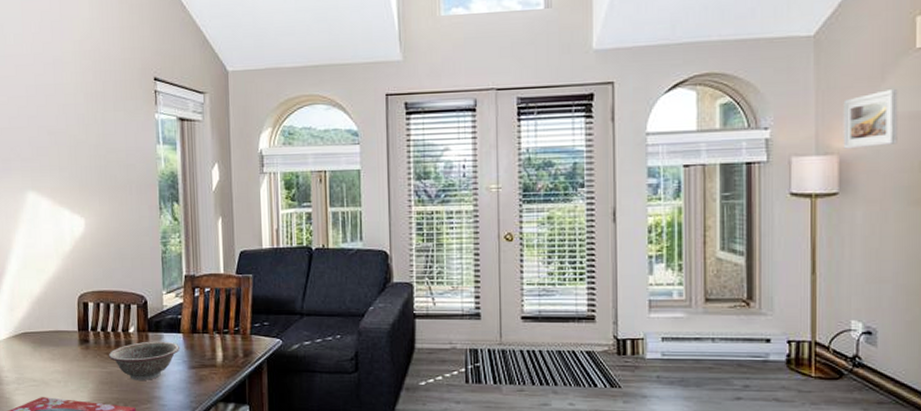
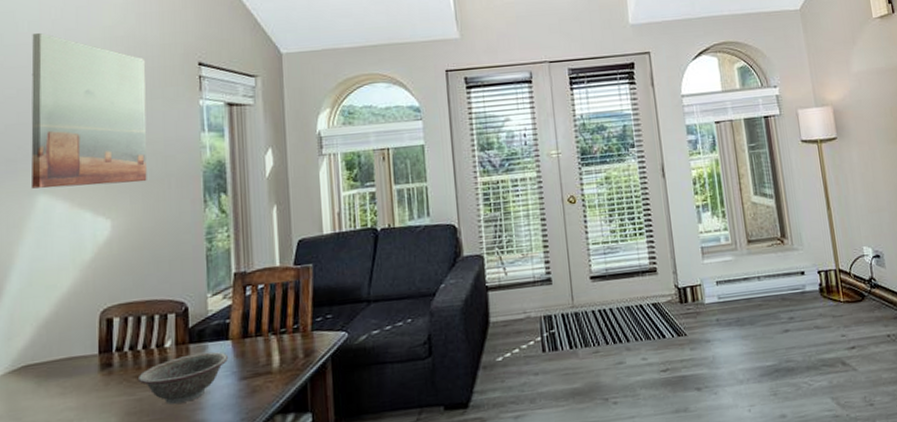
wall art: none [17,45,112,187] -> present [30,32,147,189]
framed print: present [843,88,898,149] -> none [829,50,873,101]

